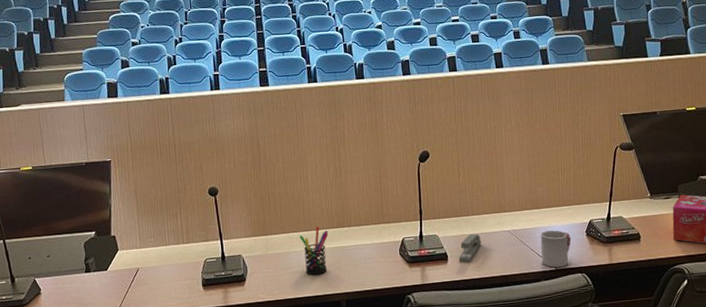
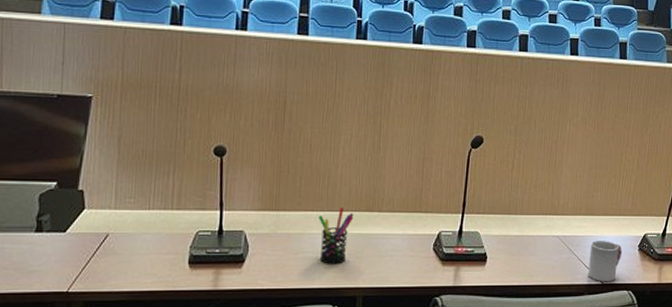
stapler: present [458,234,481,263] -> none [498,235,527,267]

